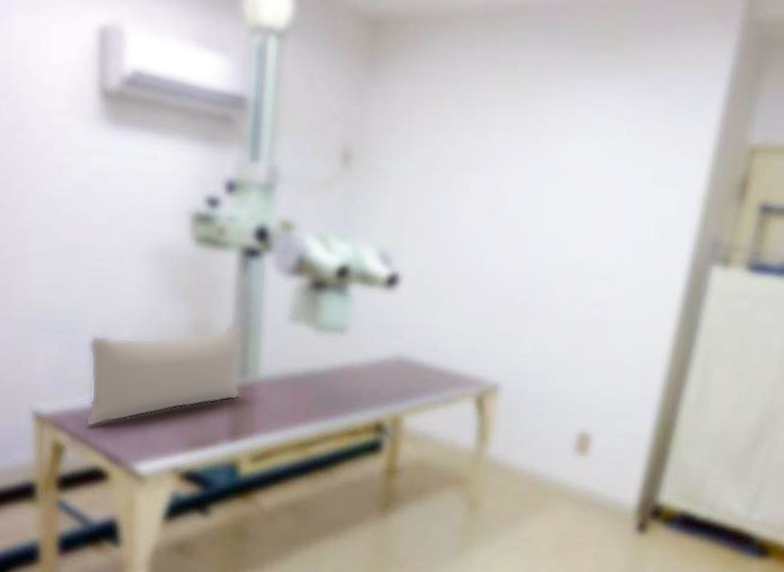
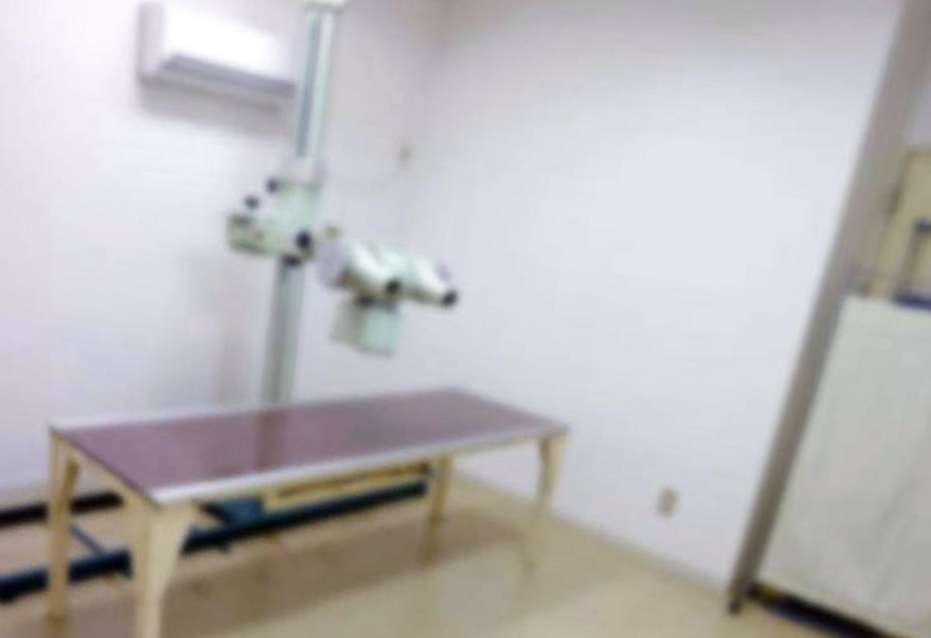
pillow: present [84,323,245,427] -> none [102,340,279,447]

